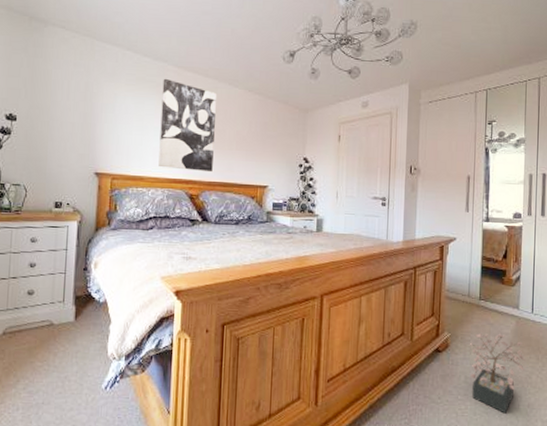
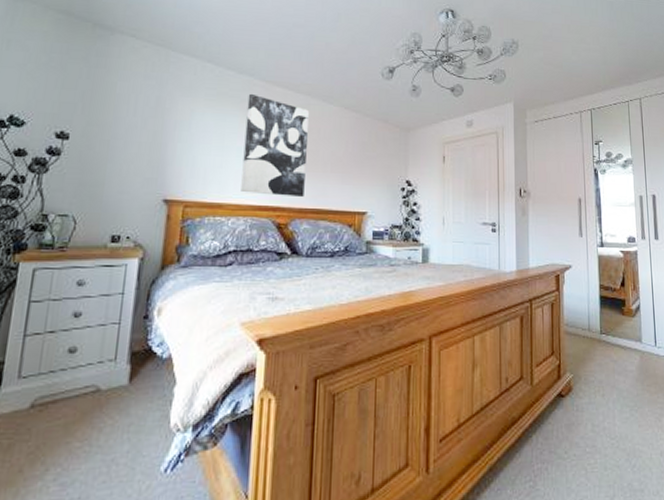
decorative plant: present [469,333,526,414] -> none [593,372,654,466]

